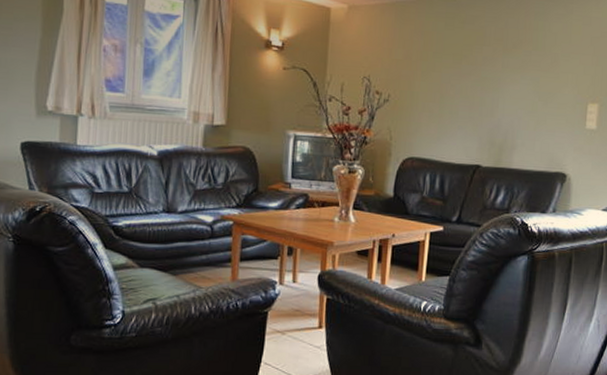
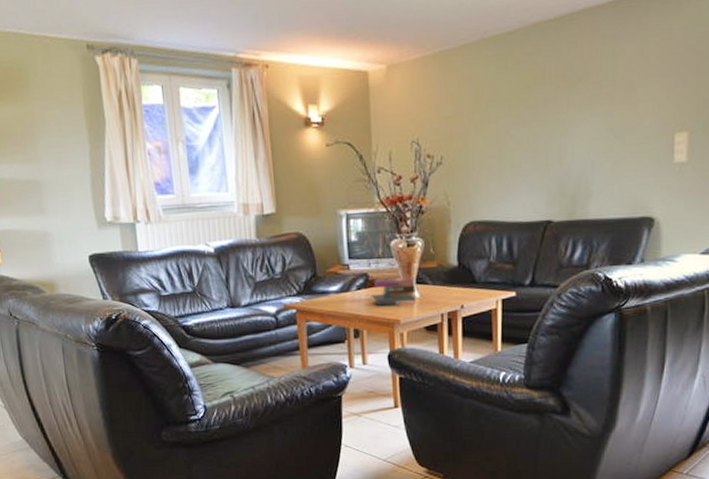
books: none [308,199,353,228] -> present [371,277,417,306]

